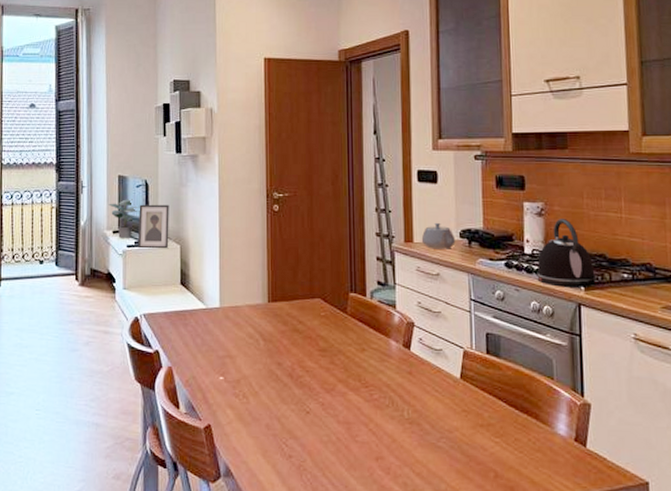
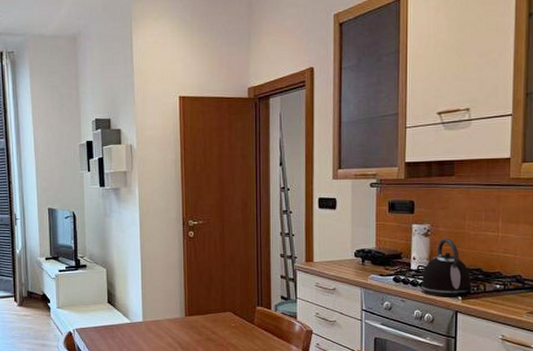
potted plant: present [109,199,140,239] -> none [40,229,69,265]
picture frame: present [138,204,169,249] -> none [68,233,96,273]
teapot: present [421,222,456,249] -> none [320,244,351,268]

